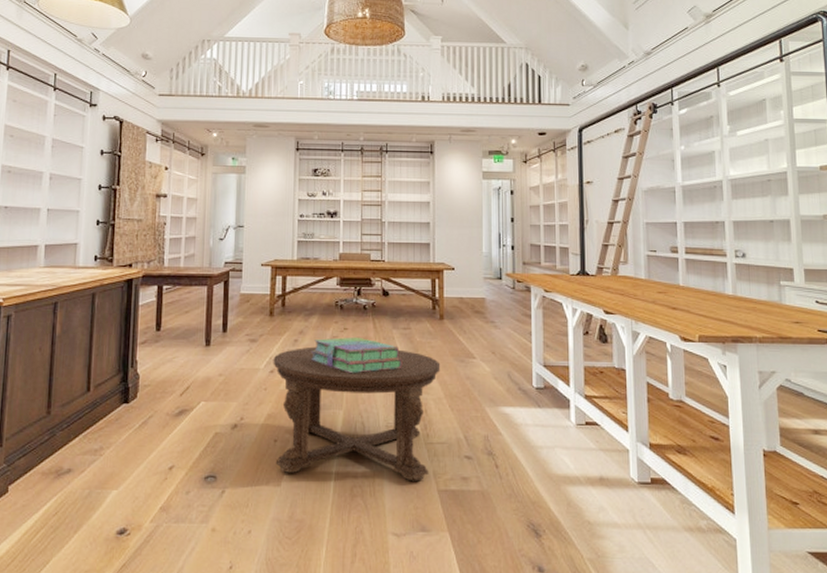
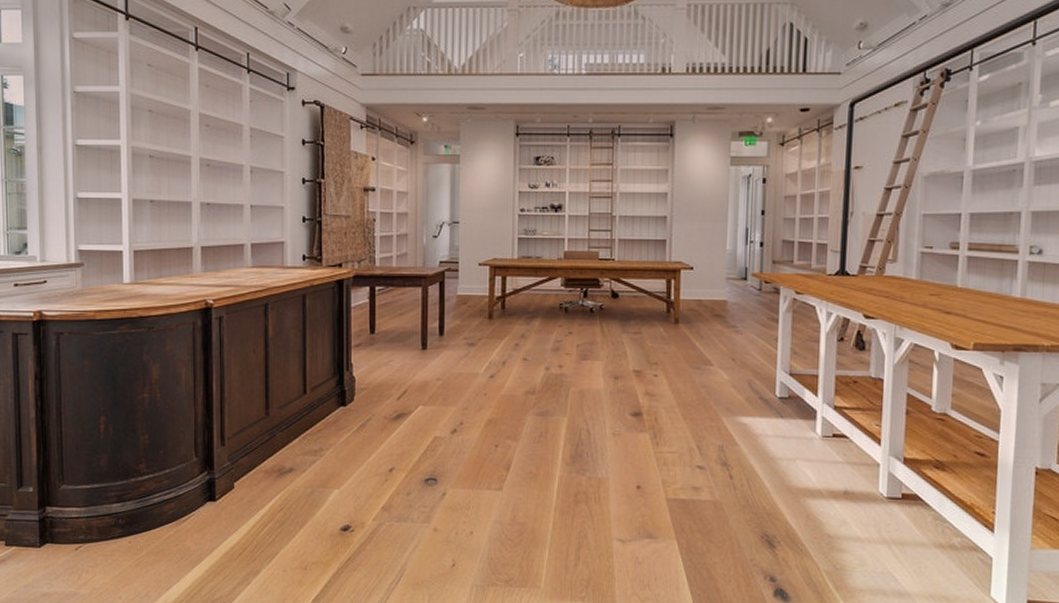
coffee table: present [273,346,441,482] -> none [493,351,674,490]
stack of books: present [311,336,402,374] -> none [534,341,632,380]

